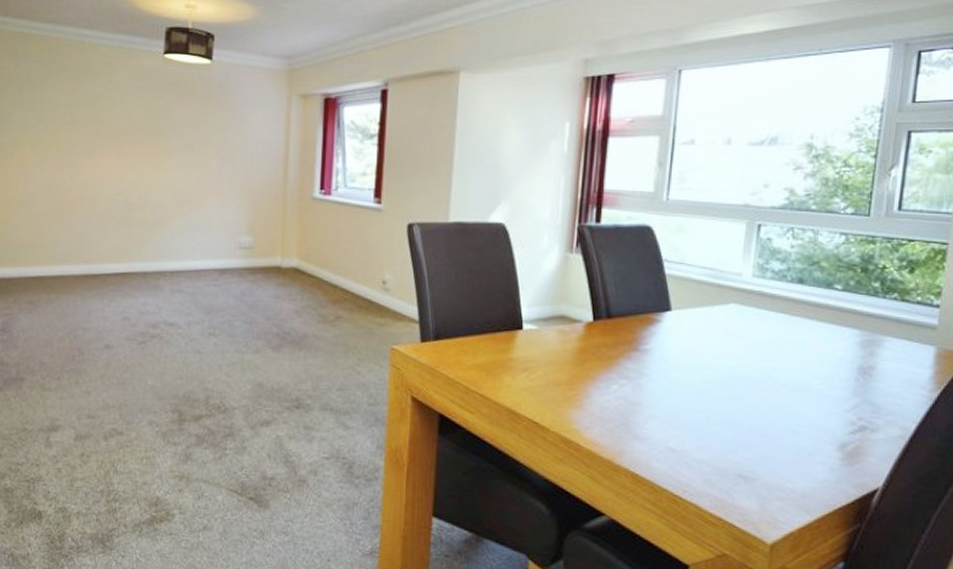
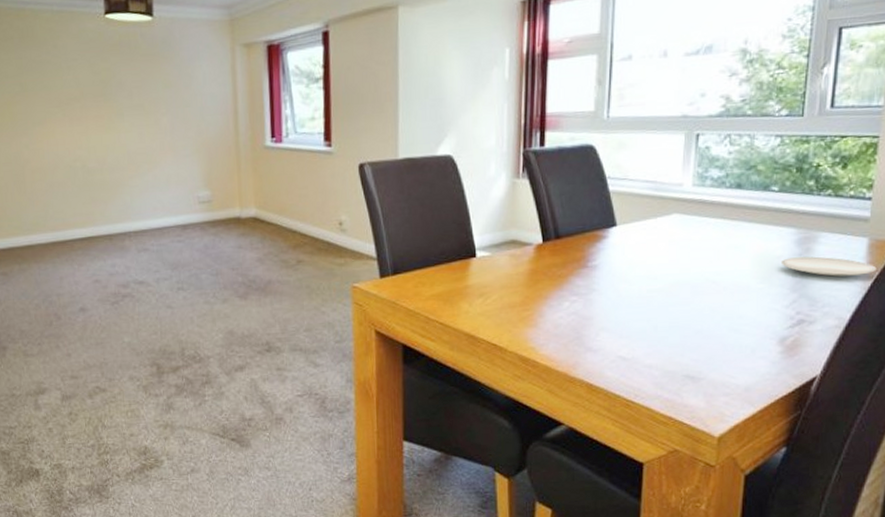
plate: none [842,360,944,385] -> present [780,256,877,277]

